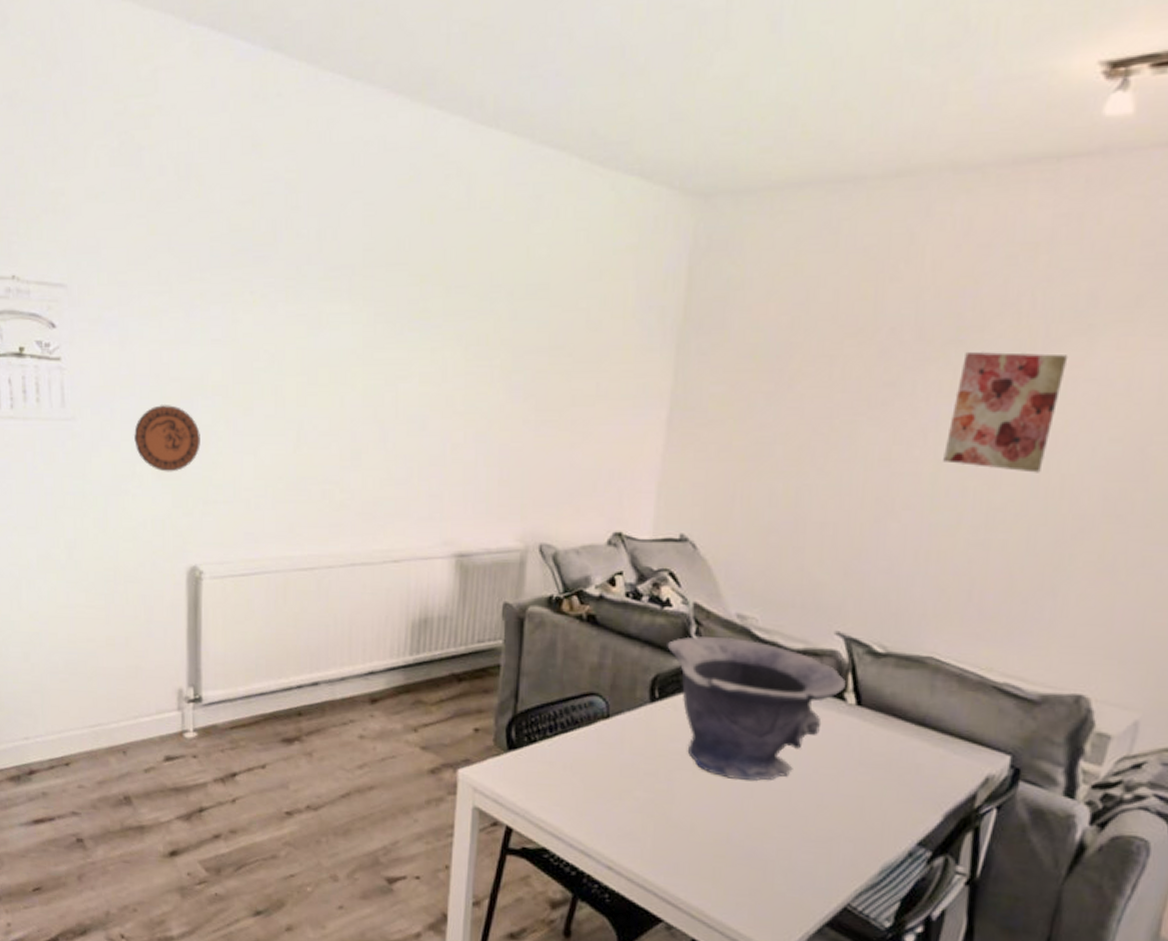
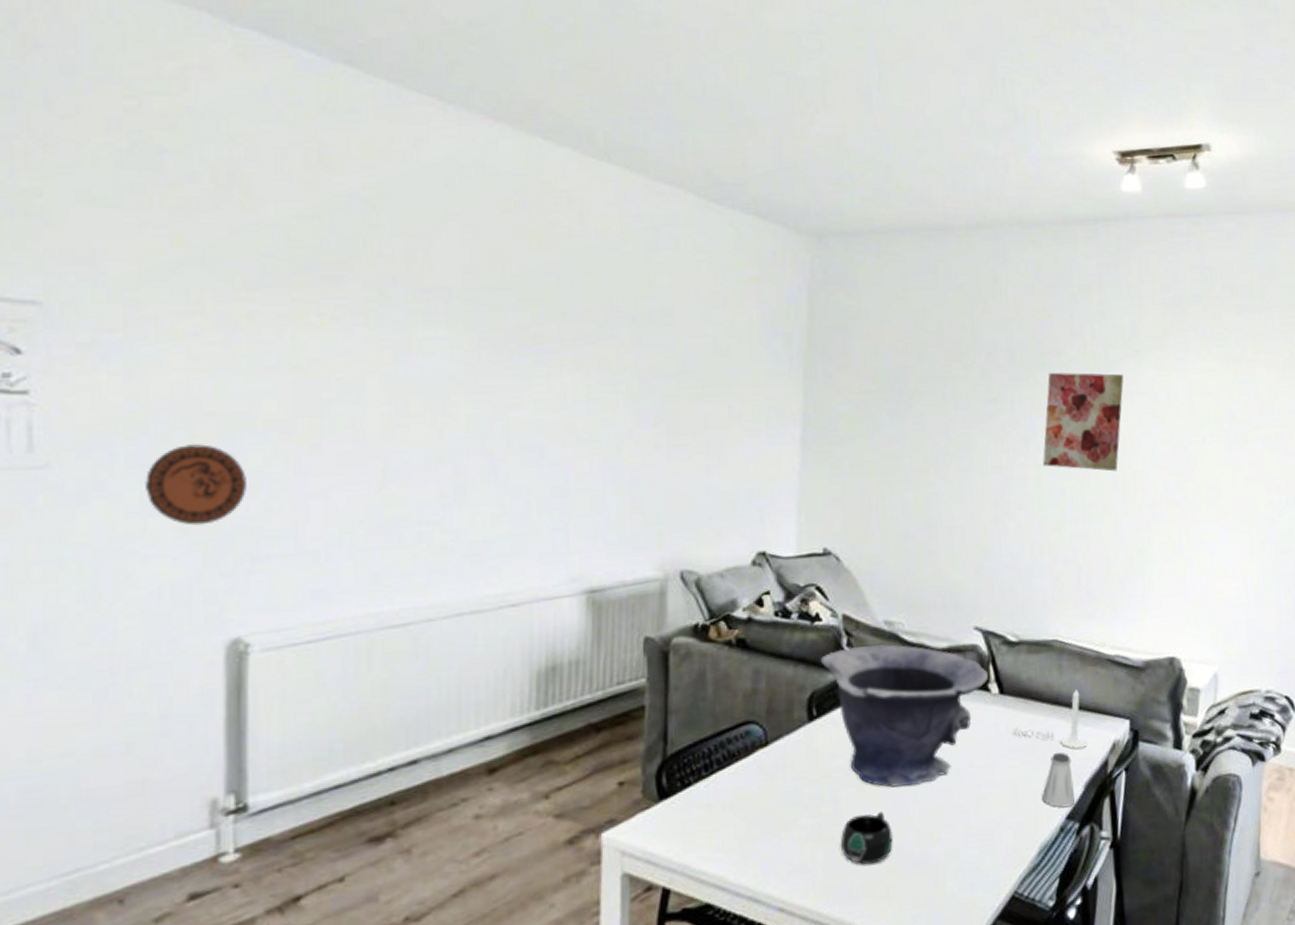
mug: none [670,798,724,847] -> present [840,812,893,865]
candle: none [866,712,954,776] -> present [1012,688,1087,749]
saltshaker: none [891,775,932,834] -> present [1042,752,1076,808]

